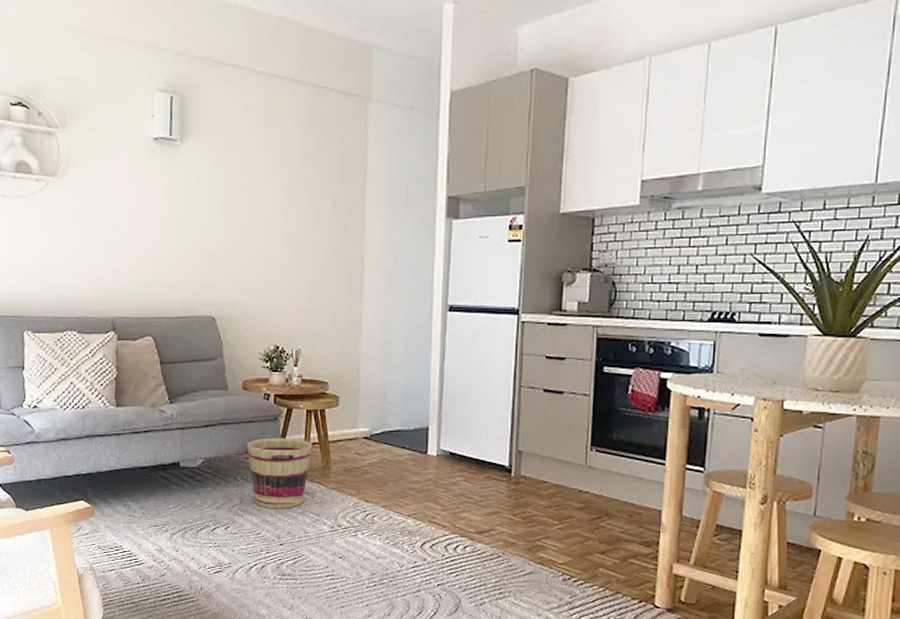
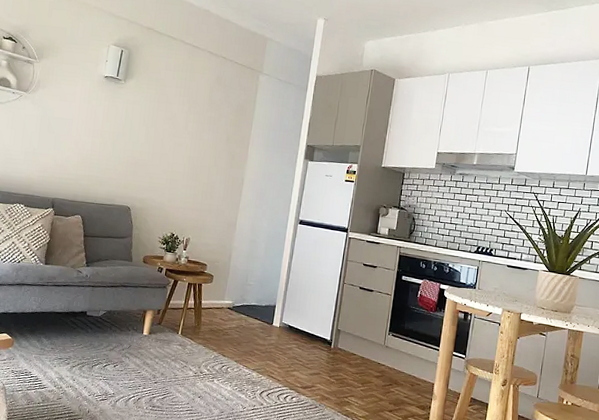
basket: present [247,437,313,509] -> none [139,300,189,356]

